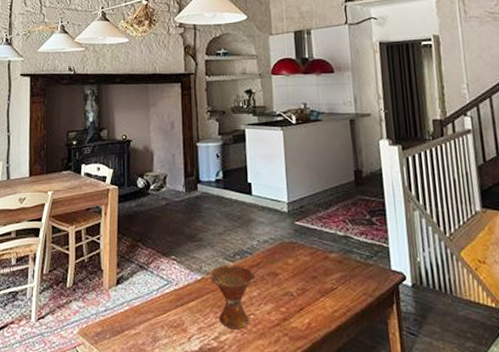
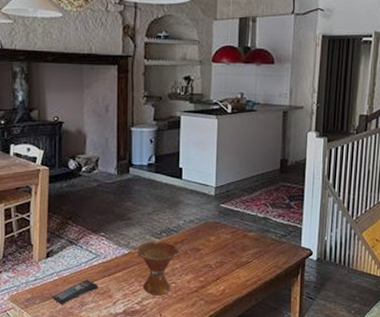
remote control: none [123,310,171,341] -> present [53,280,98,305]

